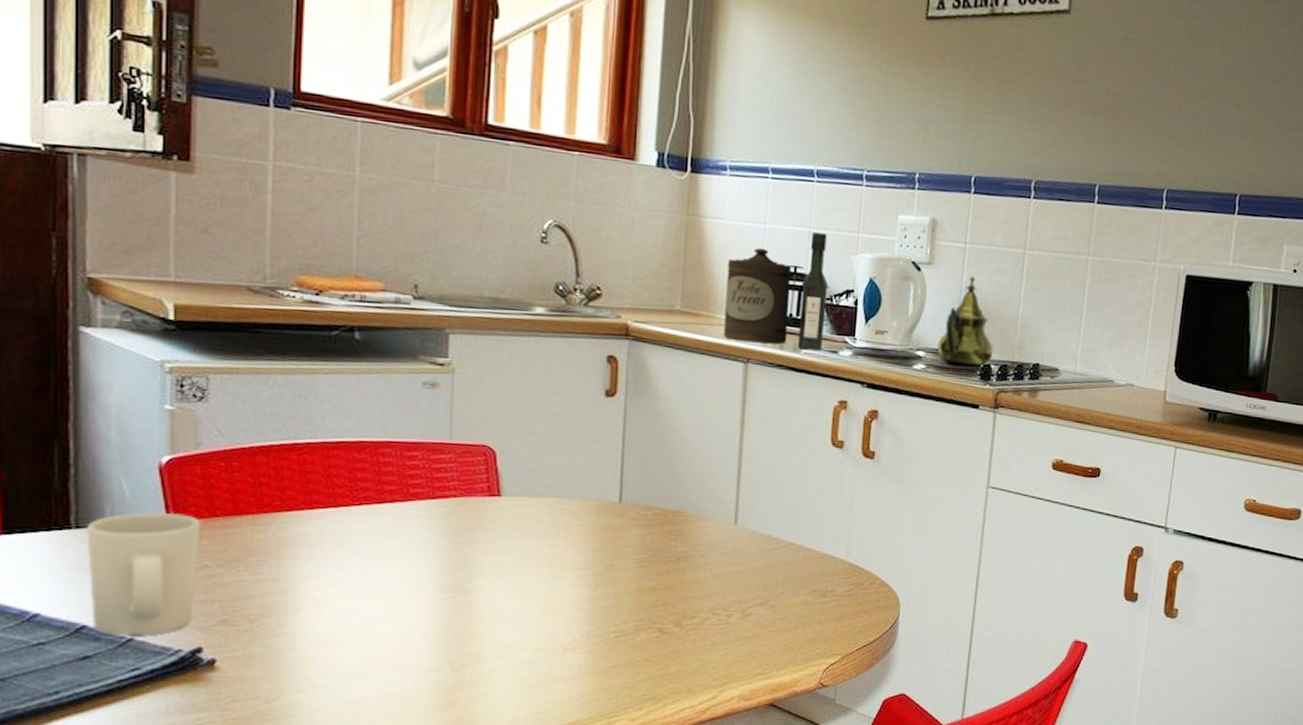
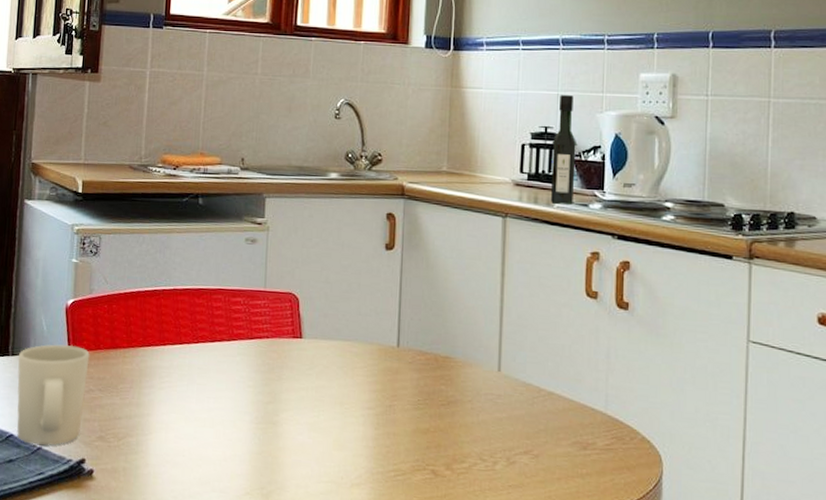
canister: present [723,248,792,344] -> none [484,112,543,199]
teapot: present [937,276,993,370] -> none [685,127,743,220]

